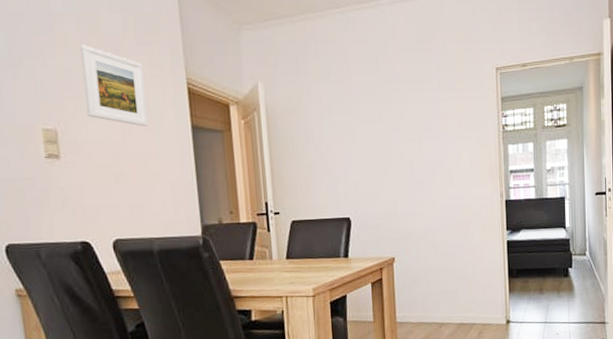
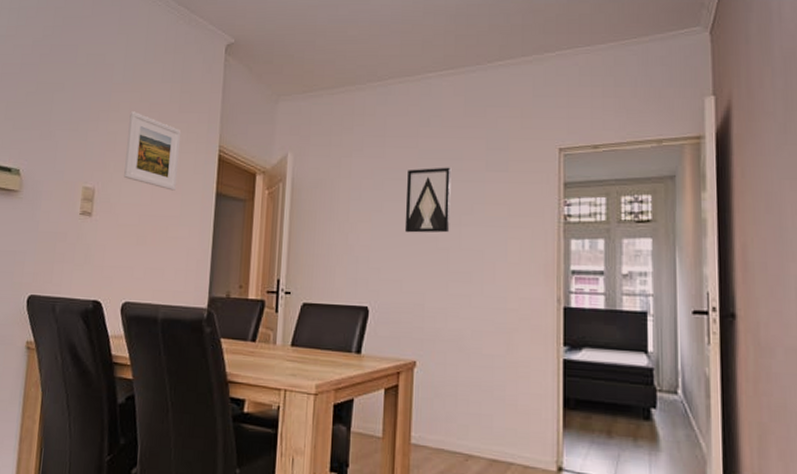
wall art: none [372,89,413,150] -> present [404,167,451,233]

